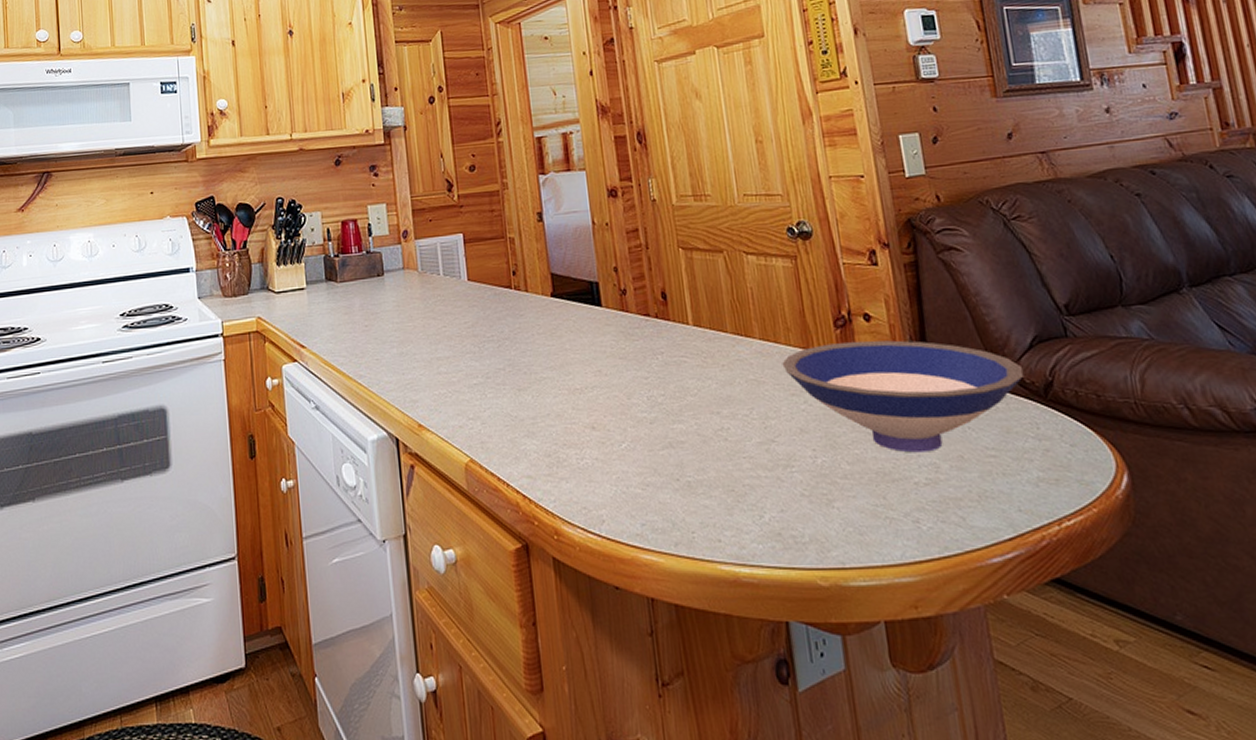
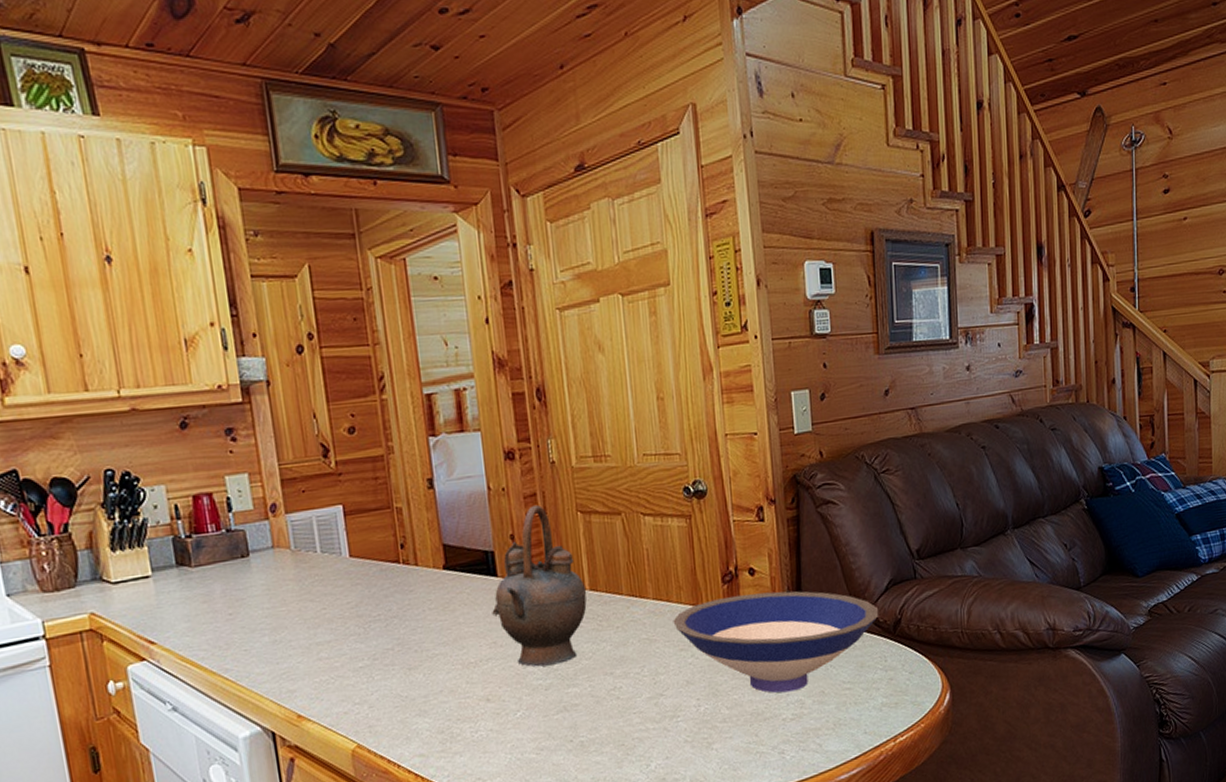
teapot: none [597,240,691,399] -> present [492,505,587,667]

